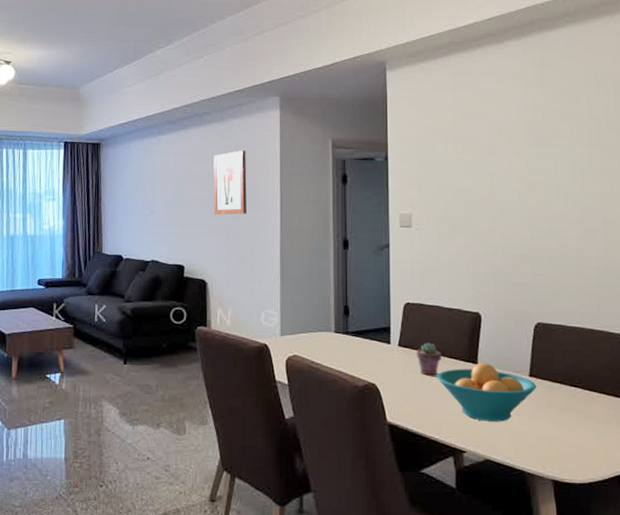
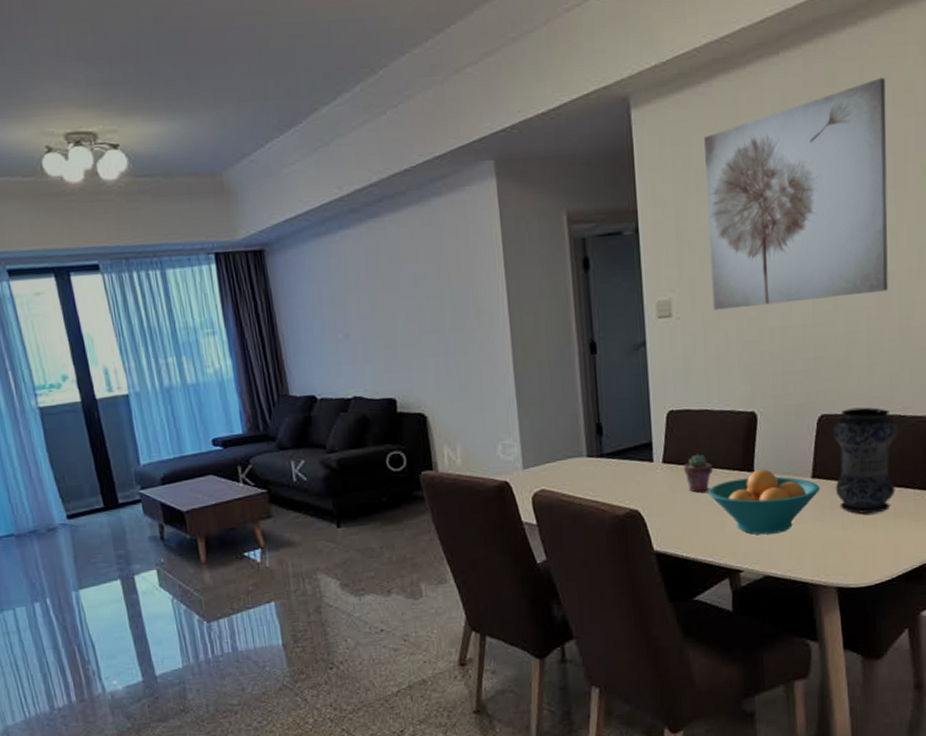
wall art: present [213,150,247,215] -> none [416,239,467,329]
wall art: none [443,65,595,227] -> present [704,77,888,311]
vase: none [548,320,606,416] -> present [833,407,898,514]

